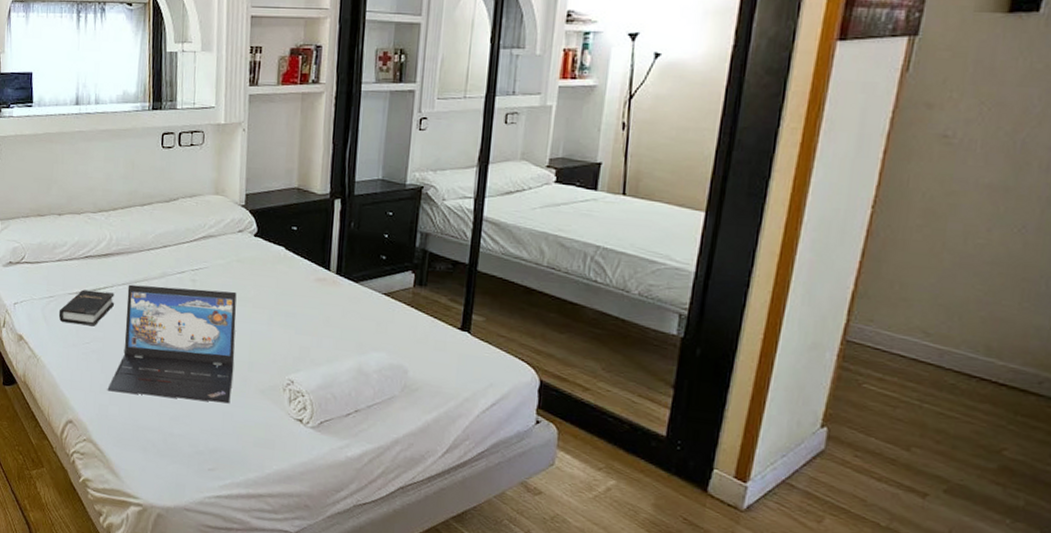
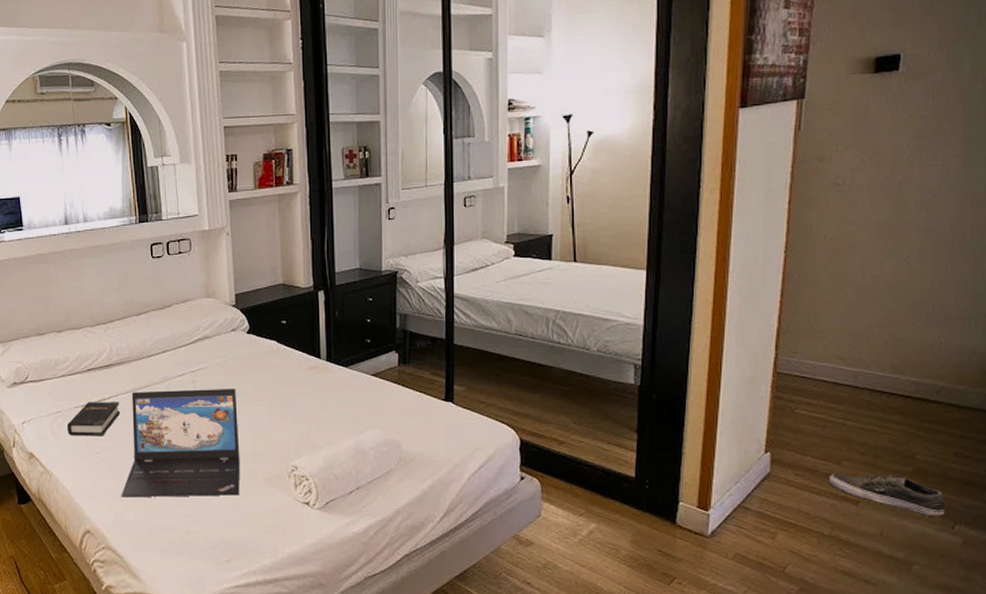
shoe: none [892,460,1033,524] -> present [828,474,945,517]

